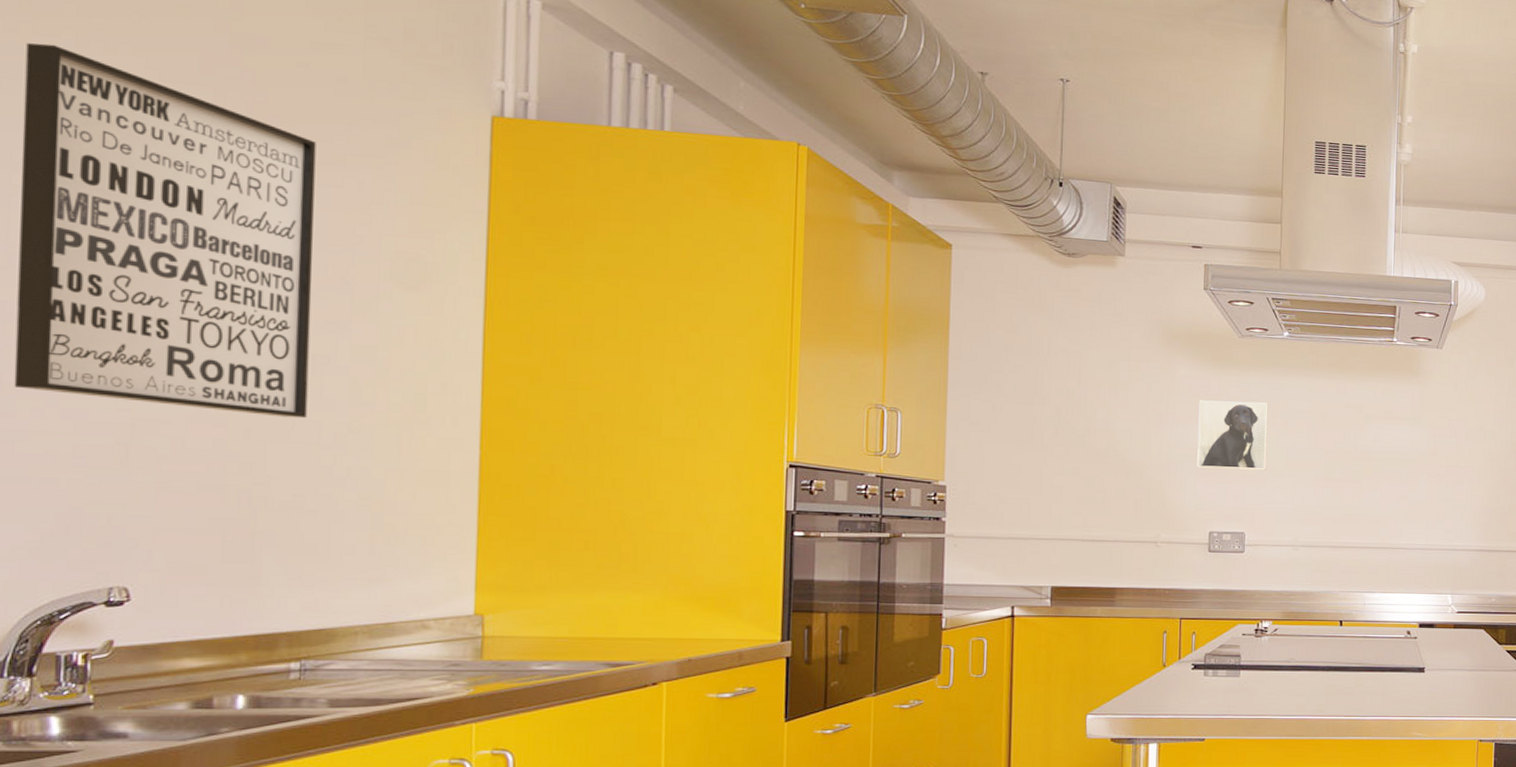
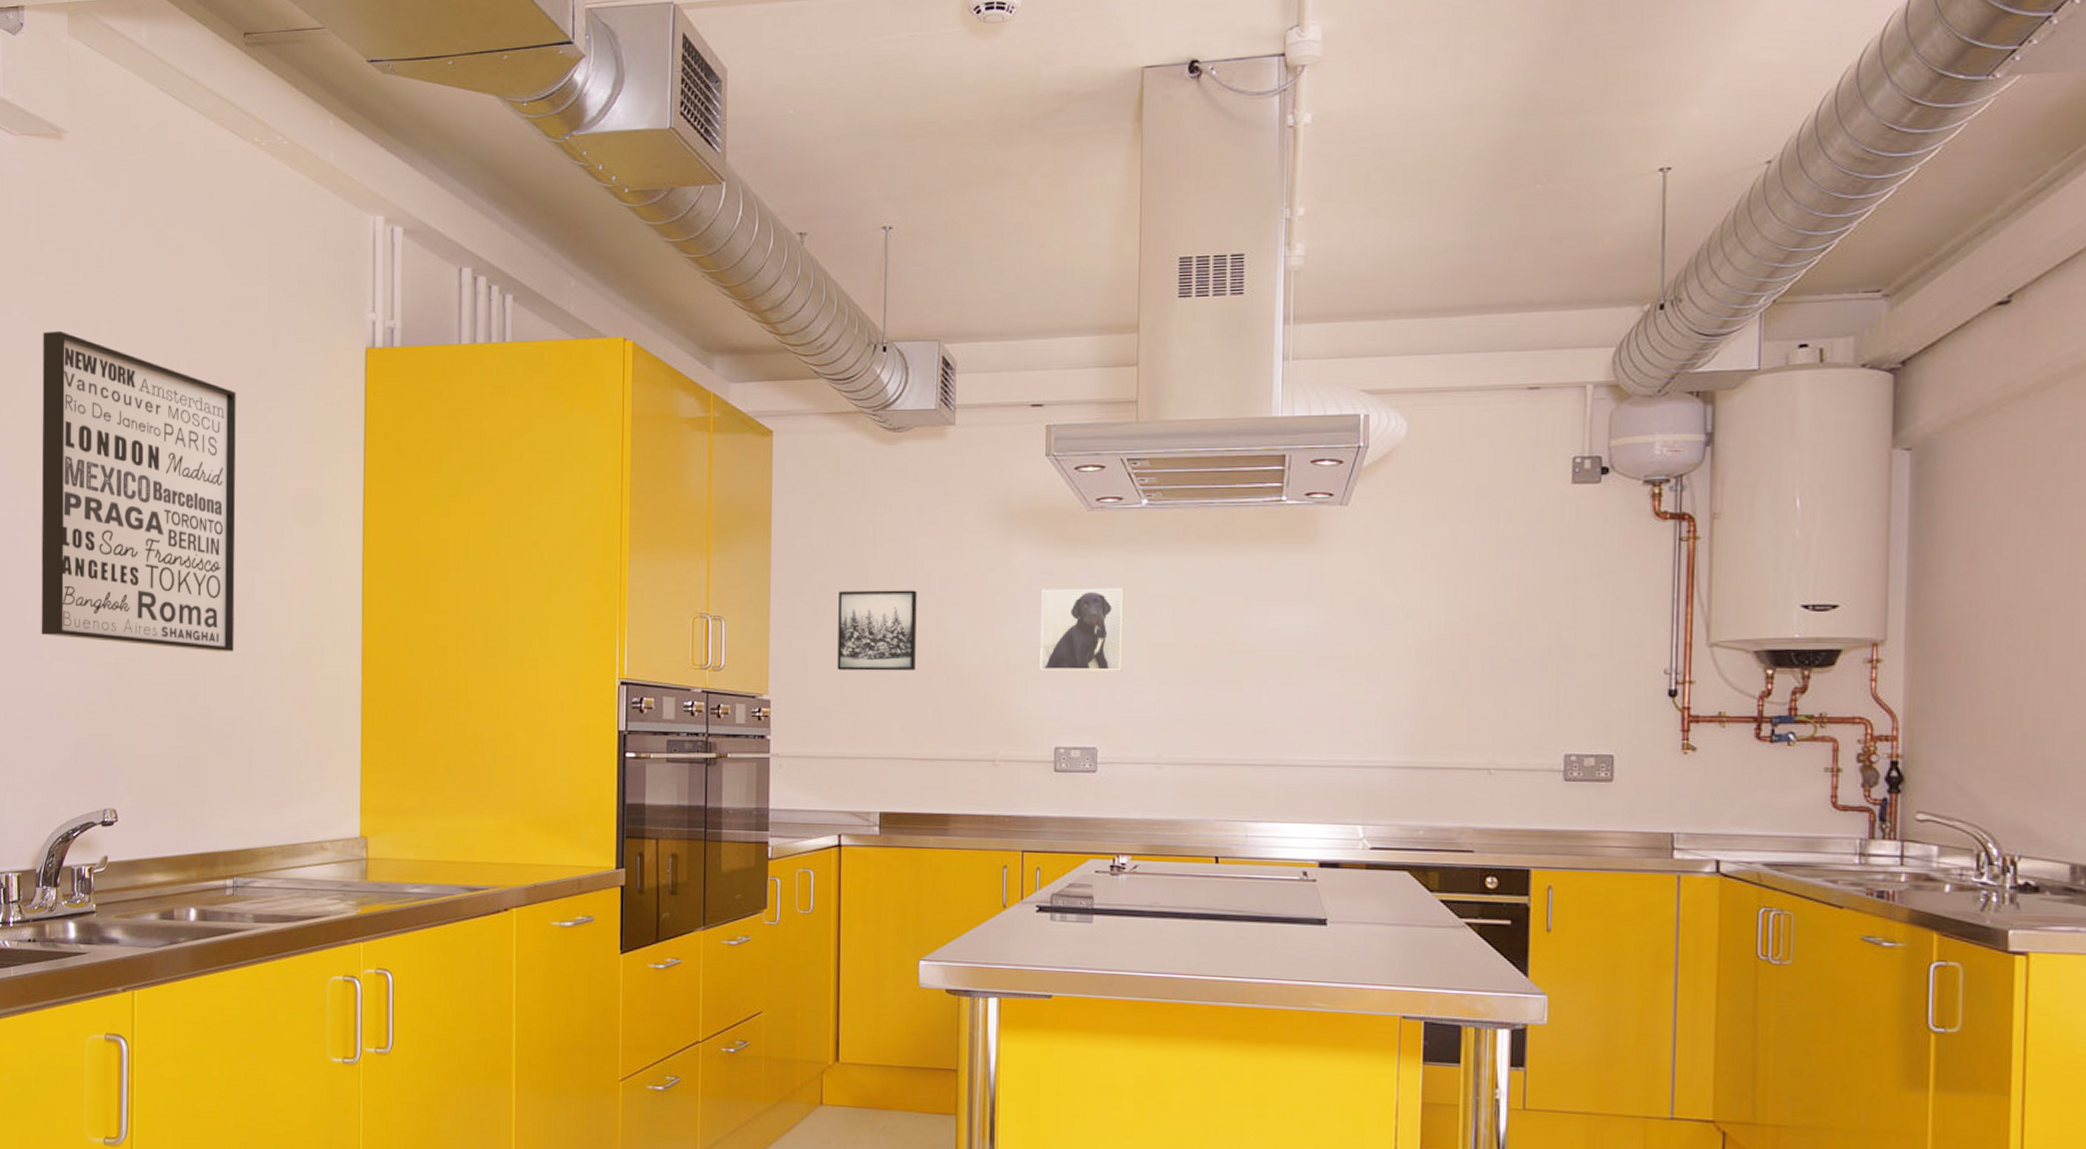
wall art: none [1012,391,1089,464] -> present [837,590,917,671]

